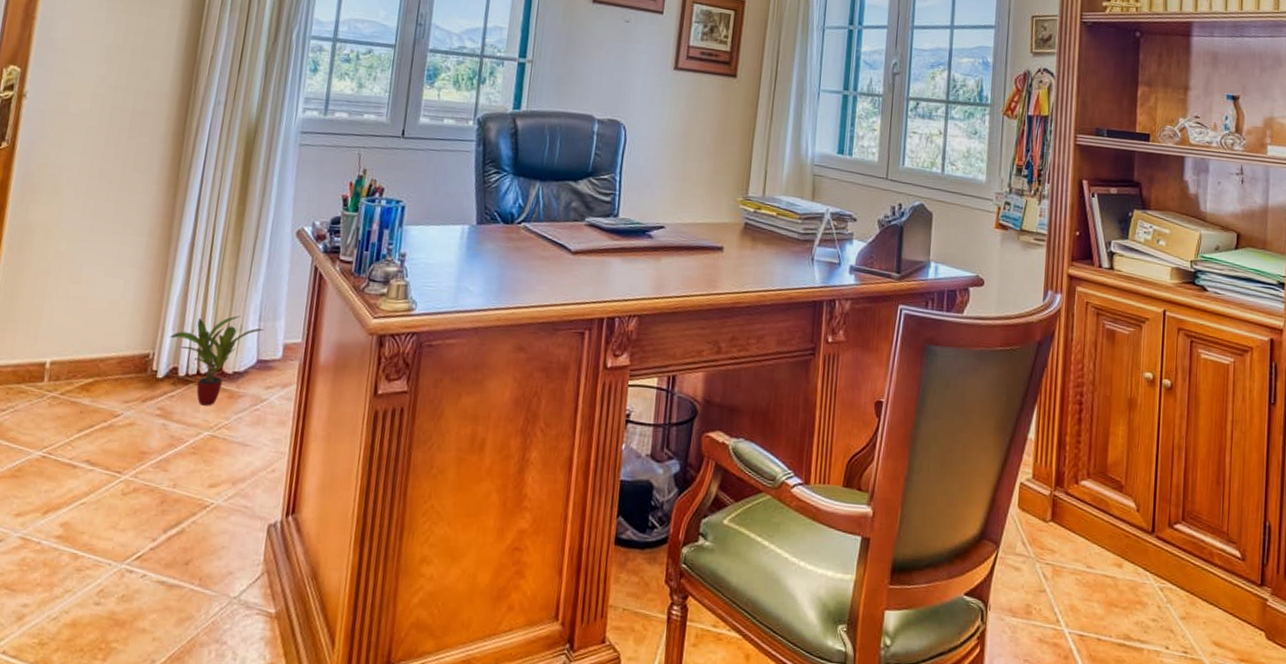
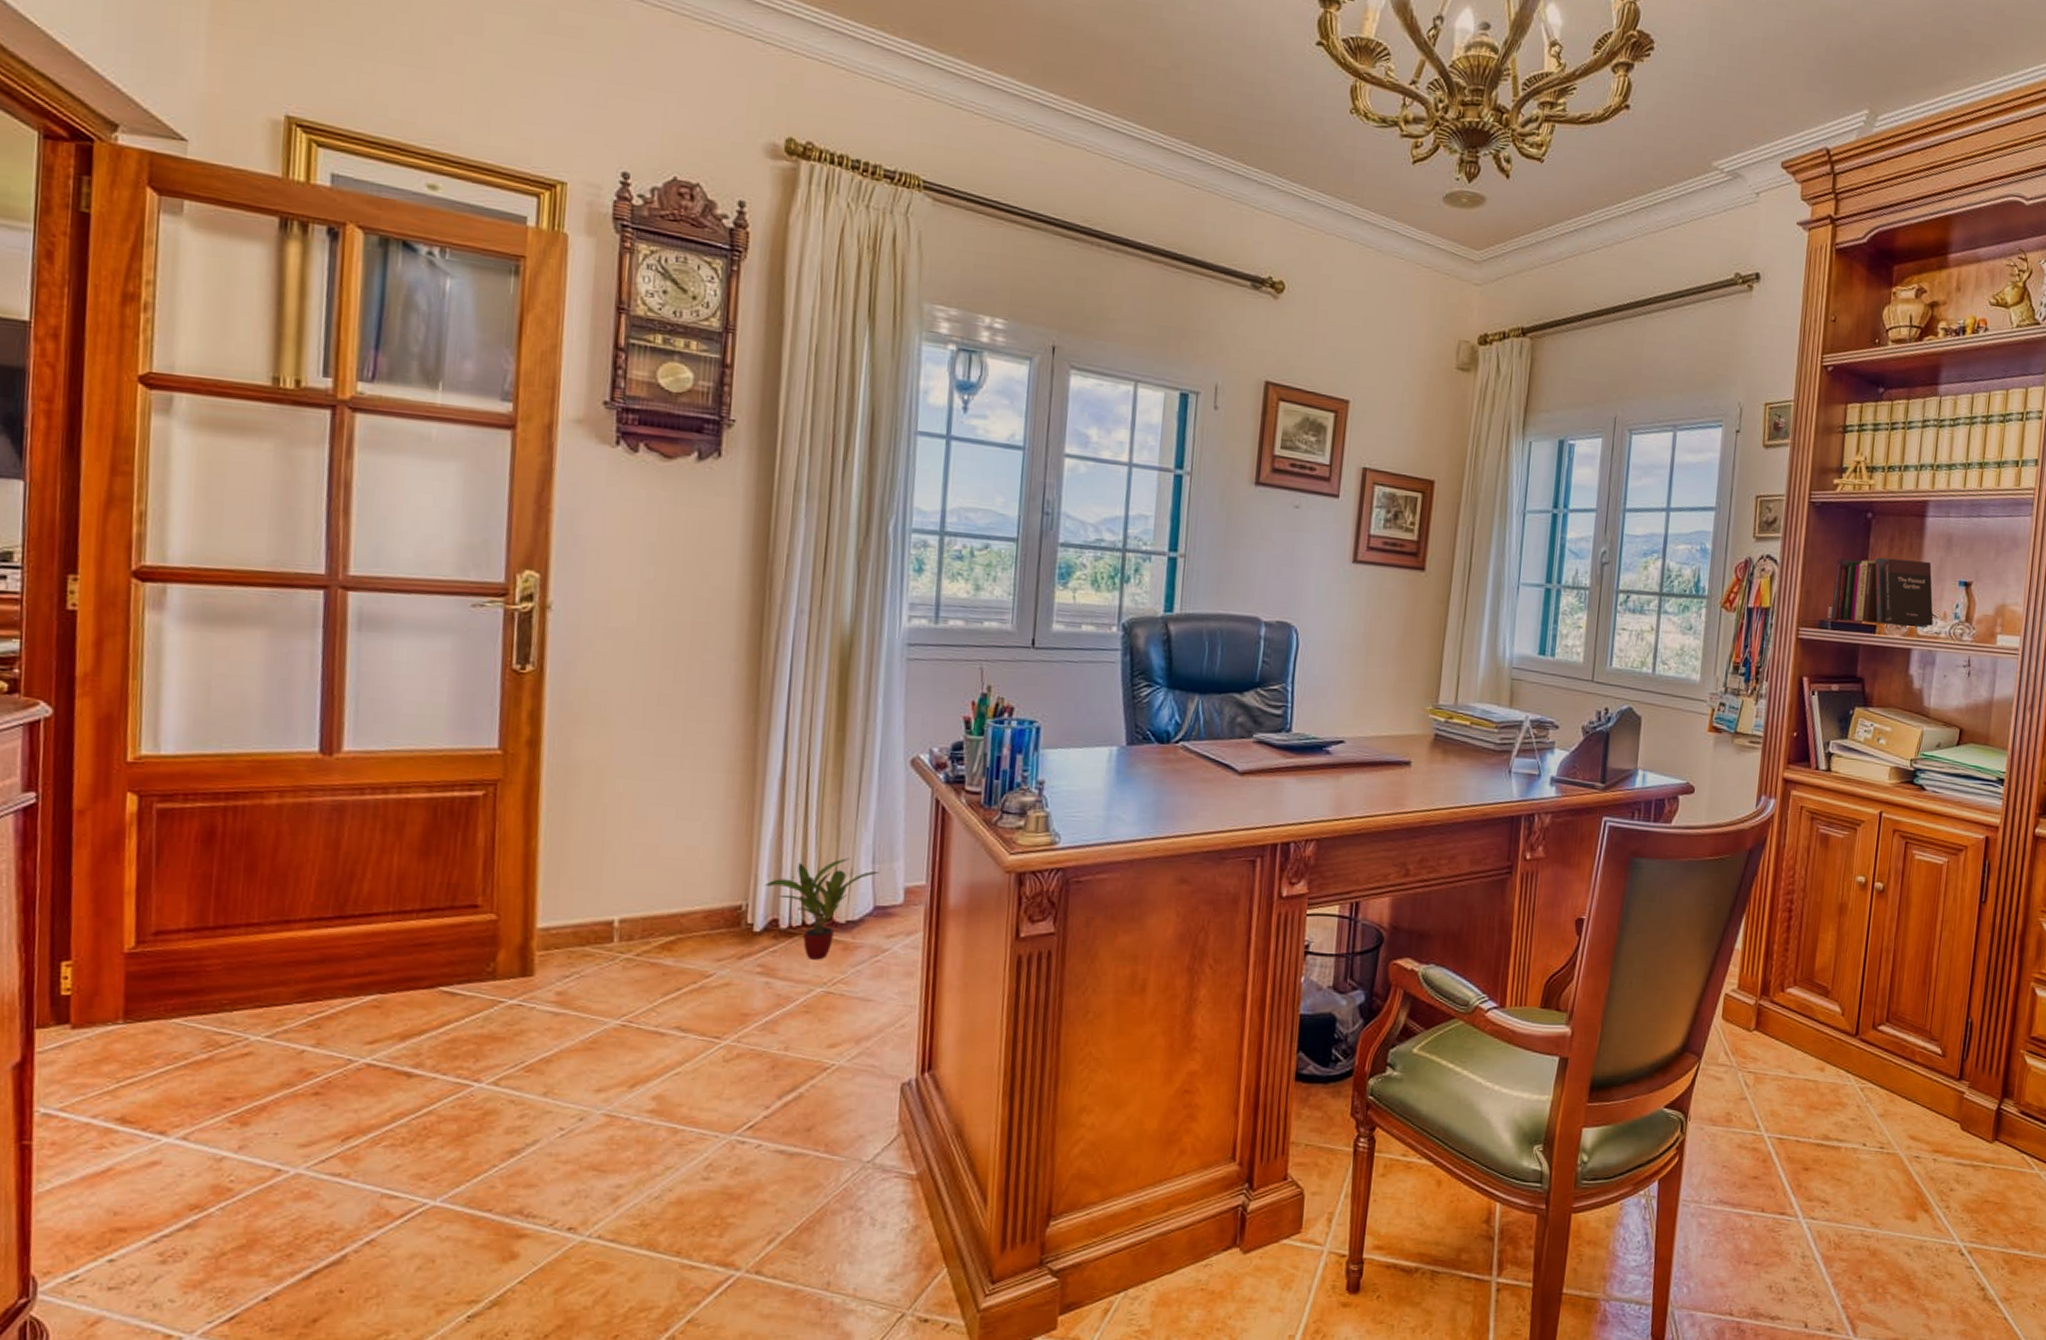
books: none [1103,72,1204,137] -> present [1827,557,1934,627]

